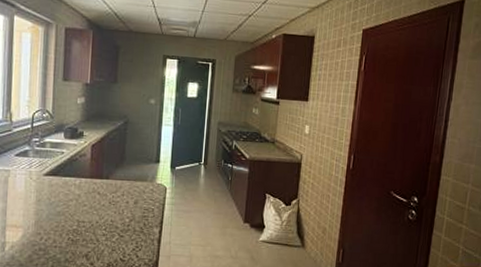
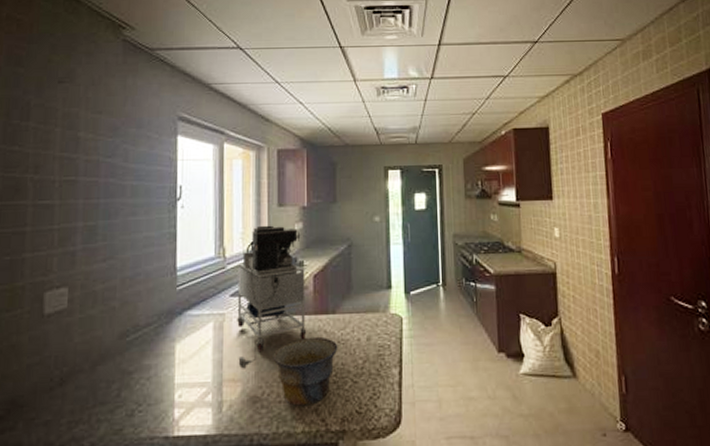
coffee maker: none [20,96,85,218] -> present [237,225,307,369]
bowl: none [51,196,109,251] -> present [273,336,338,406]

